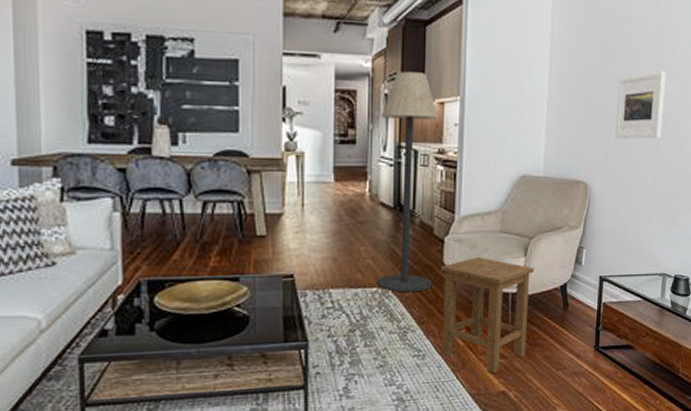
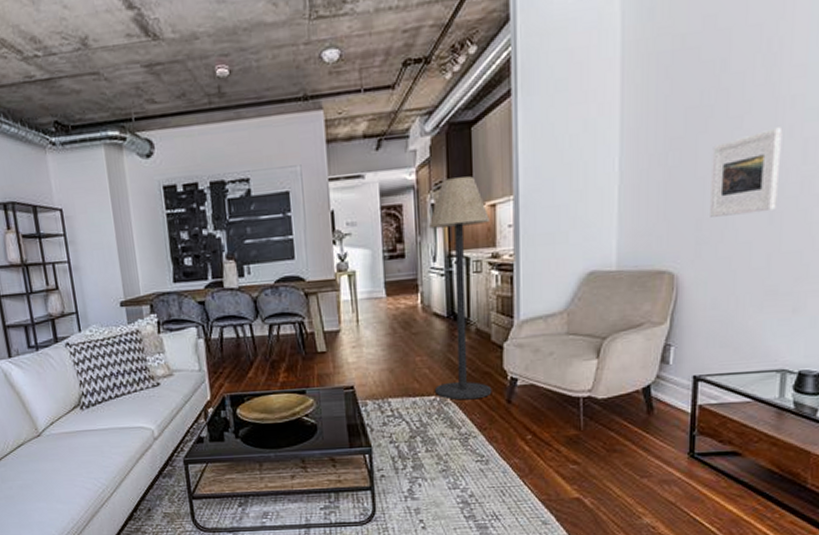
stool: present [441,256,534,373] -> none [501,360,609,479]

